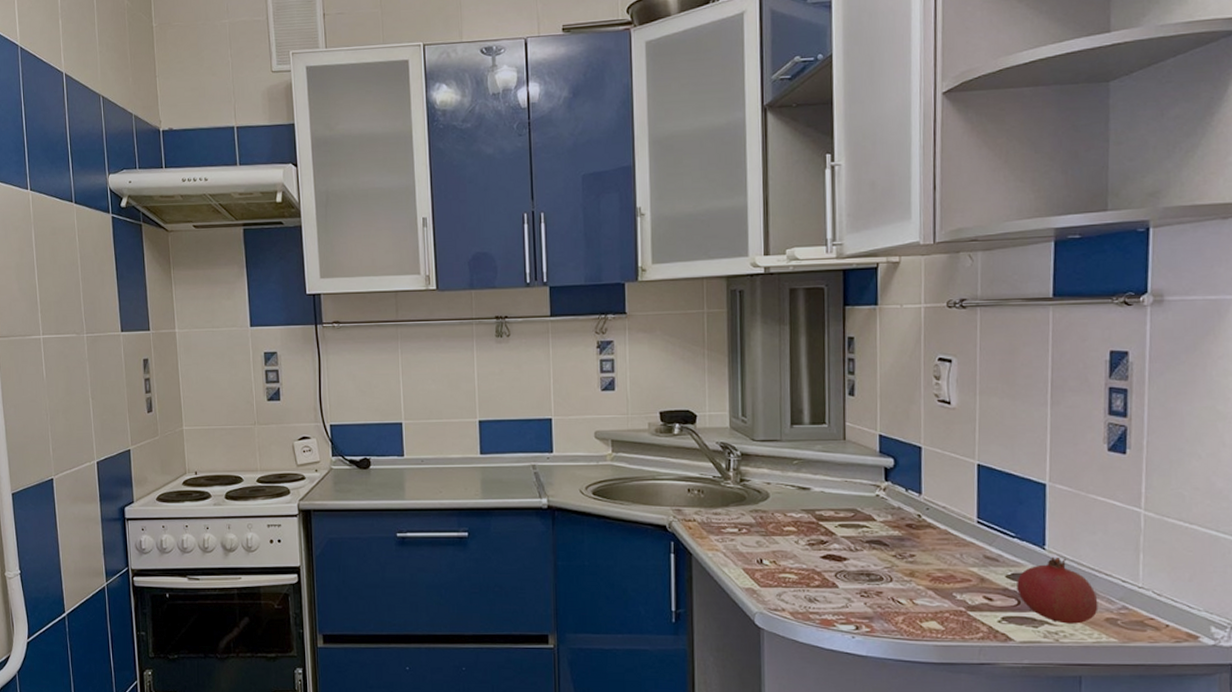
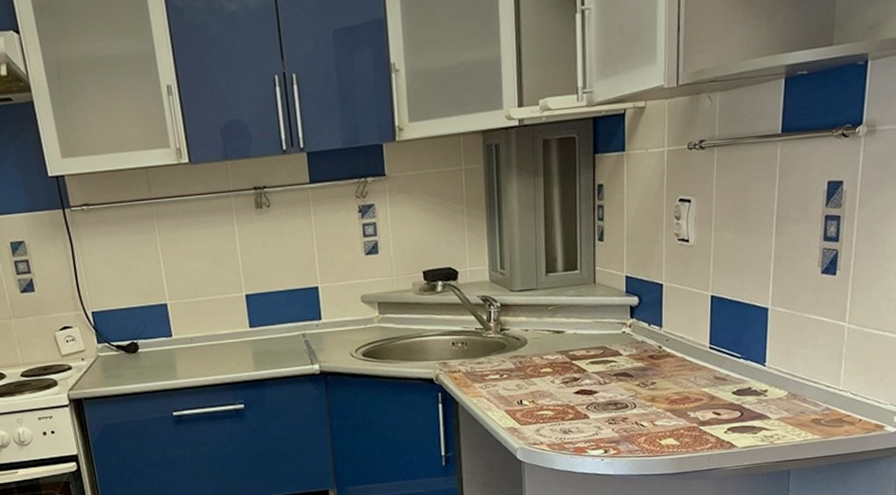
fruit: present [1017,556,1098,624] -> none [741,371,807,428]

